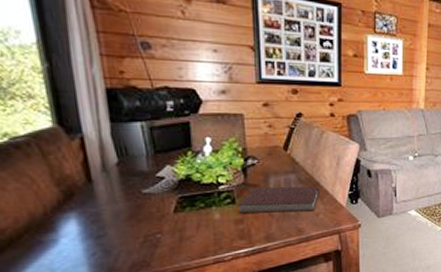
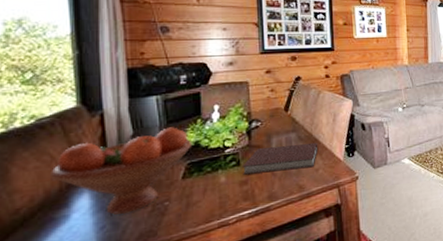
fruit bowl: none [32,157,184,244] -> present [51,127,193,215]

